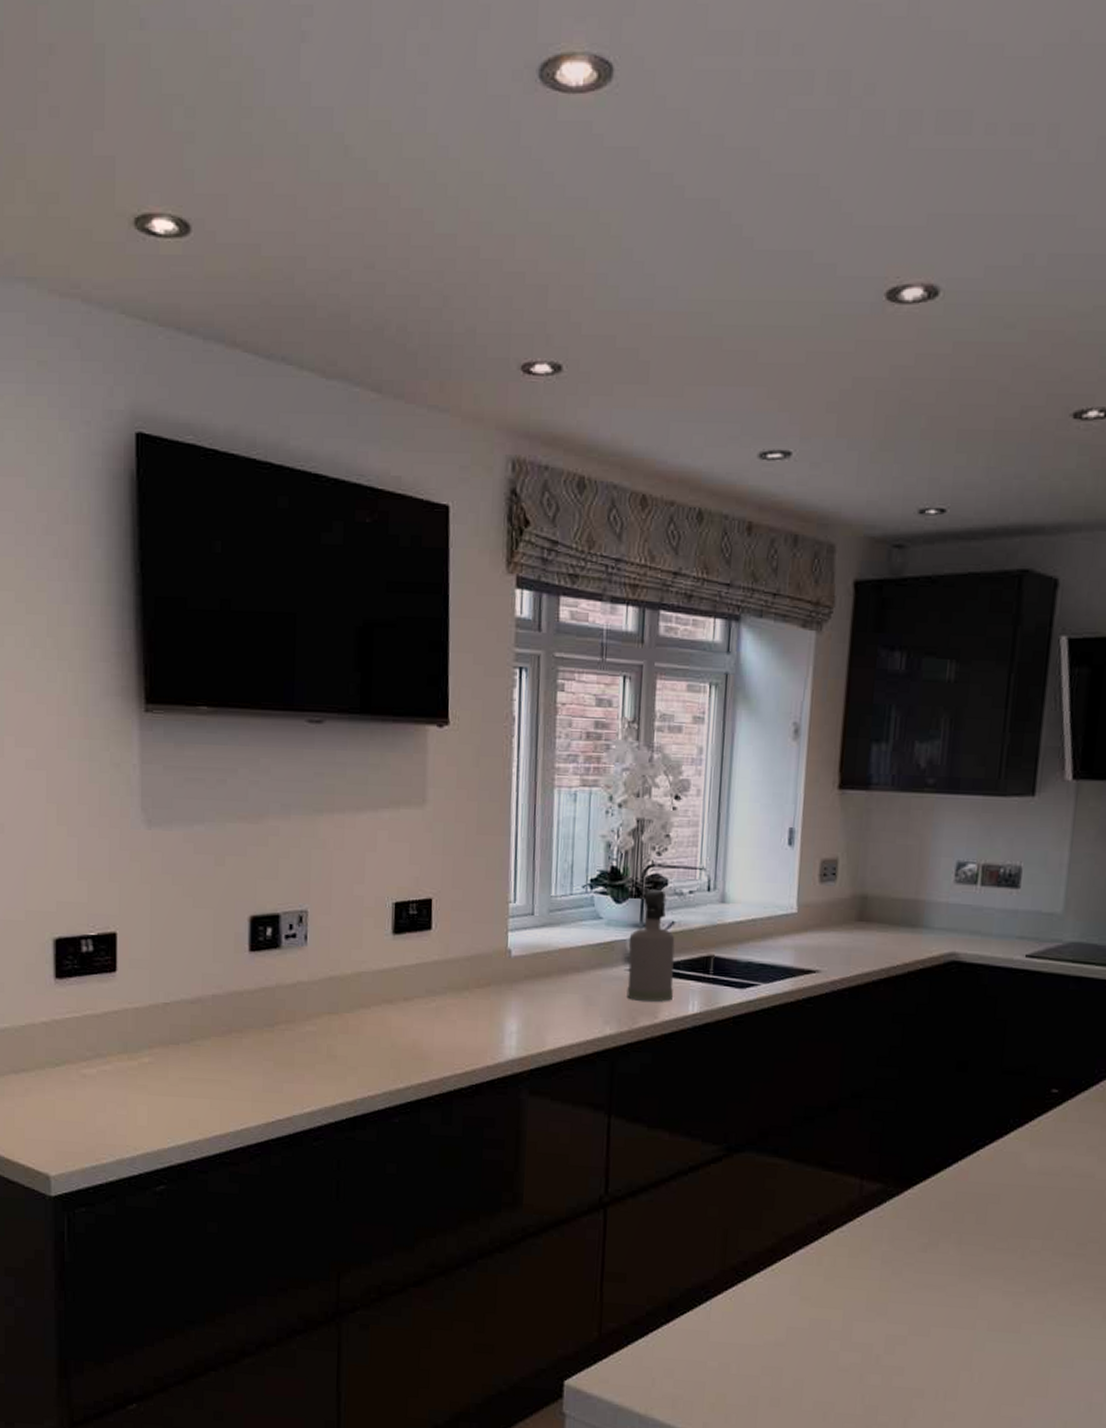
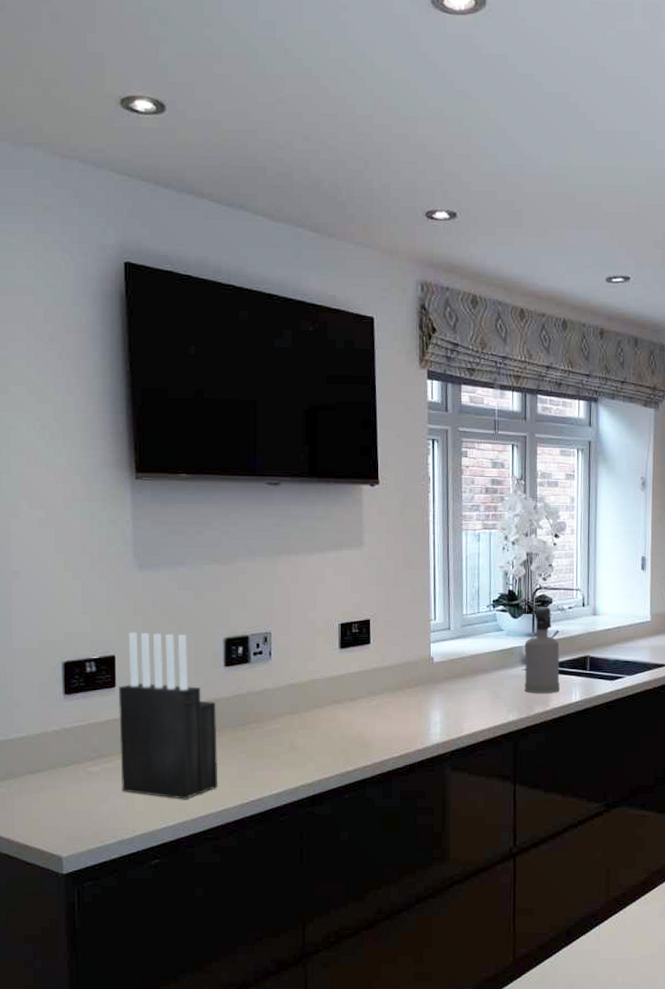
knife block: none [119,904,239,1114] -> present [118,632,218,800]

